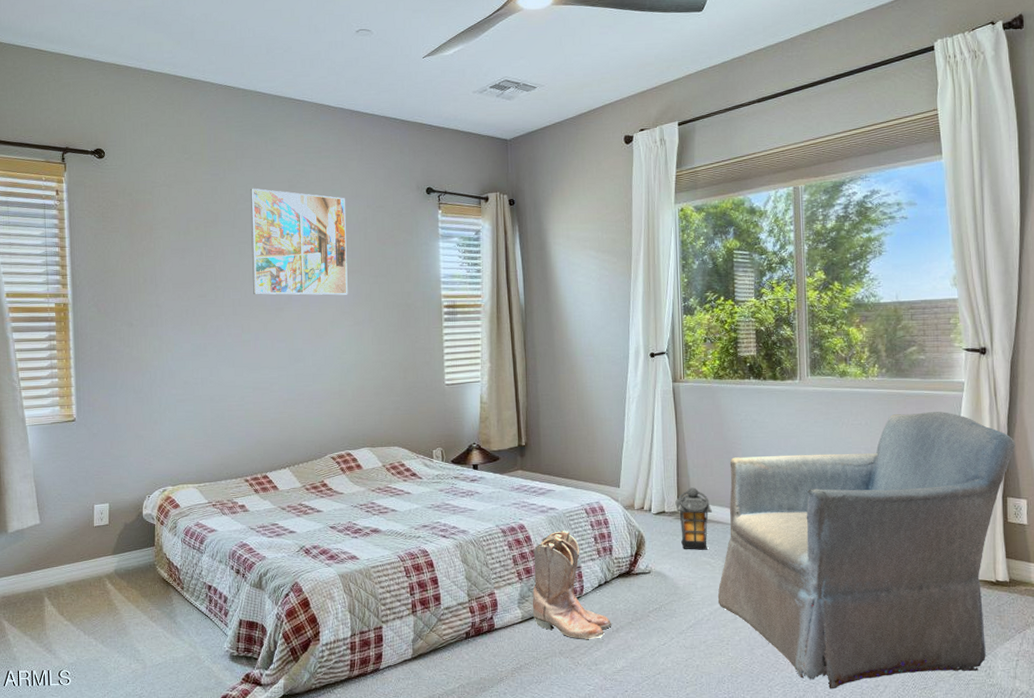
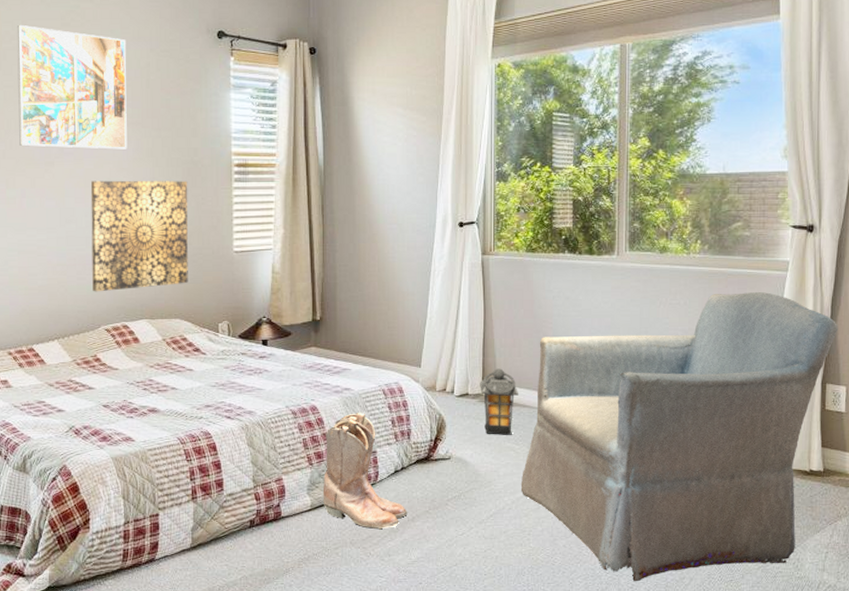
wall art: none [316,321,405,424] -> present [90,180,188,292]

